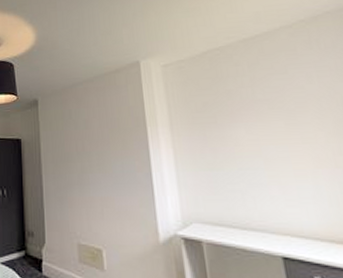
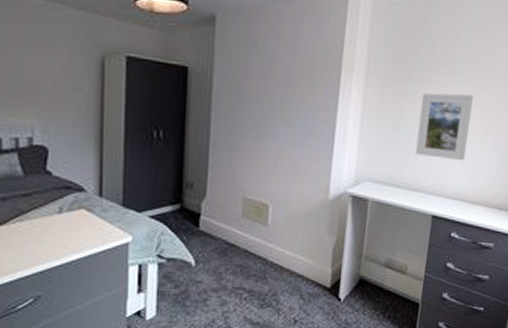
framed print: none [232,130,303,196] -> present [415,93,474,161]

